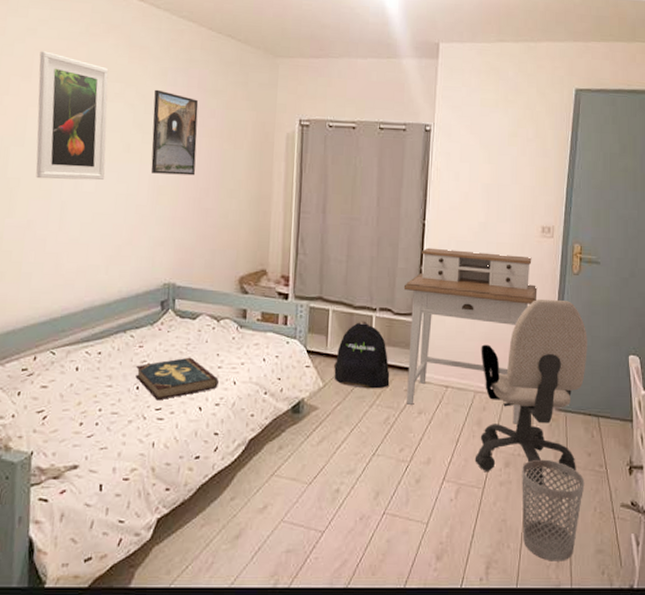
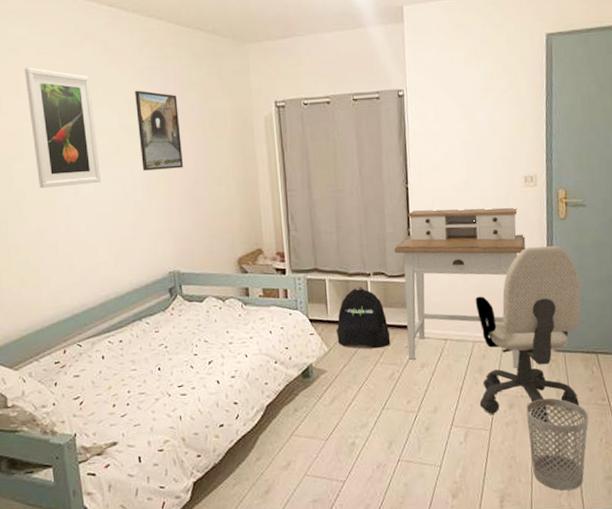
book: present [135,357,219,401] -> none [155,336,232,379]

